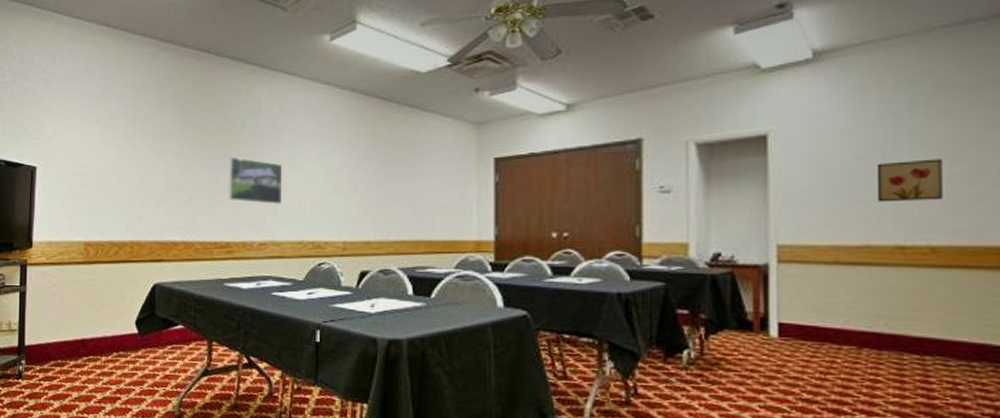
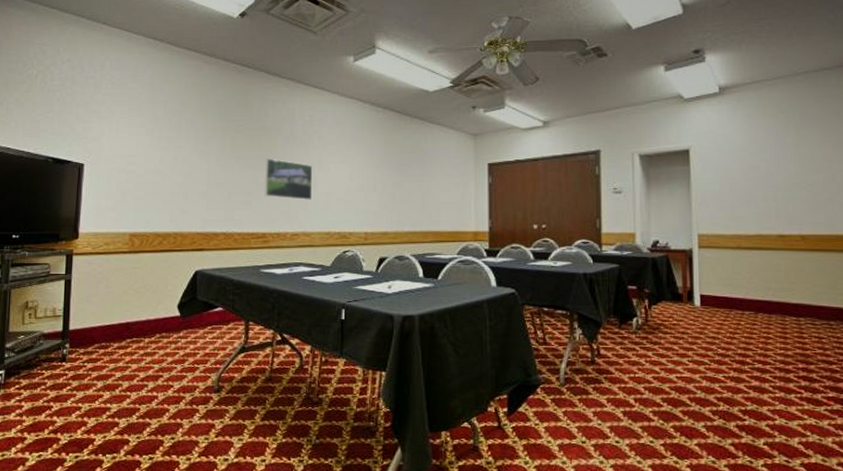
wall art: present [876,159,942,202] -> none [764,170,808,202]

